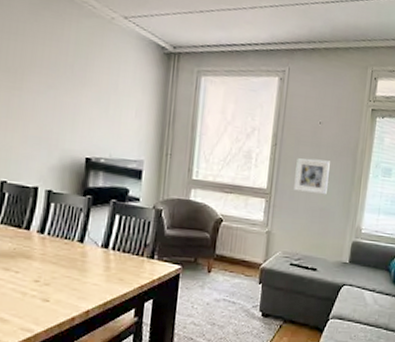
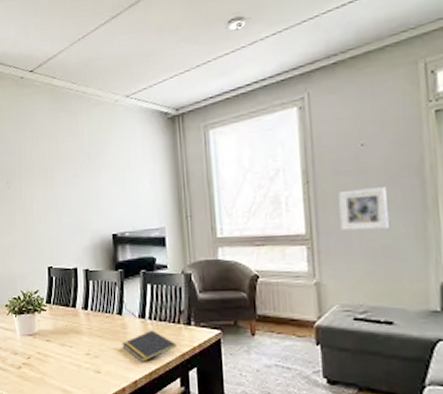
notepad: none [78,260,137,292] -> present [122,330,177,362]

